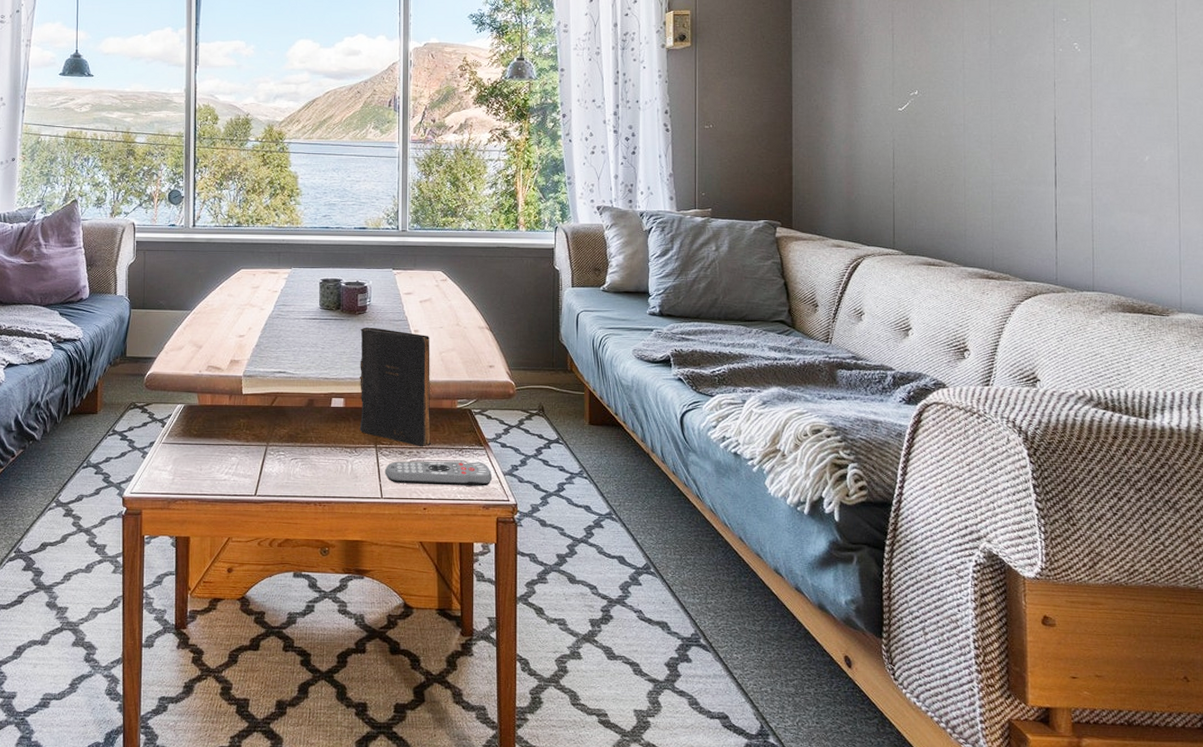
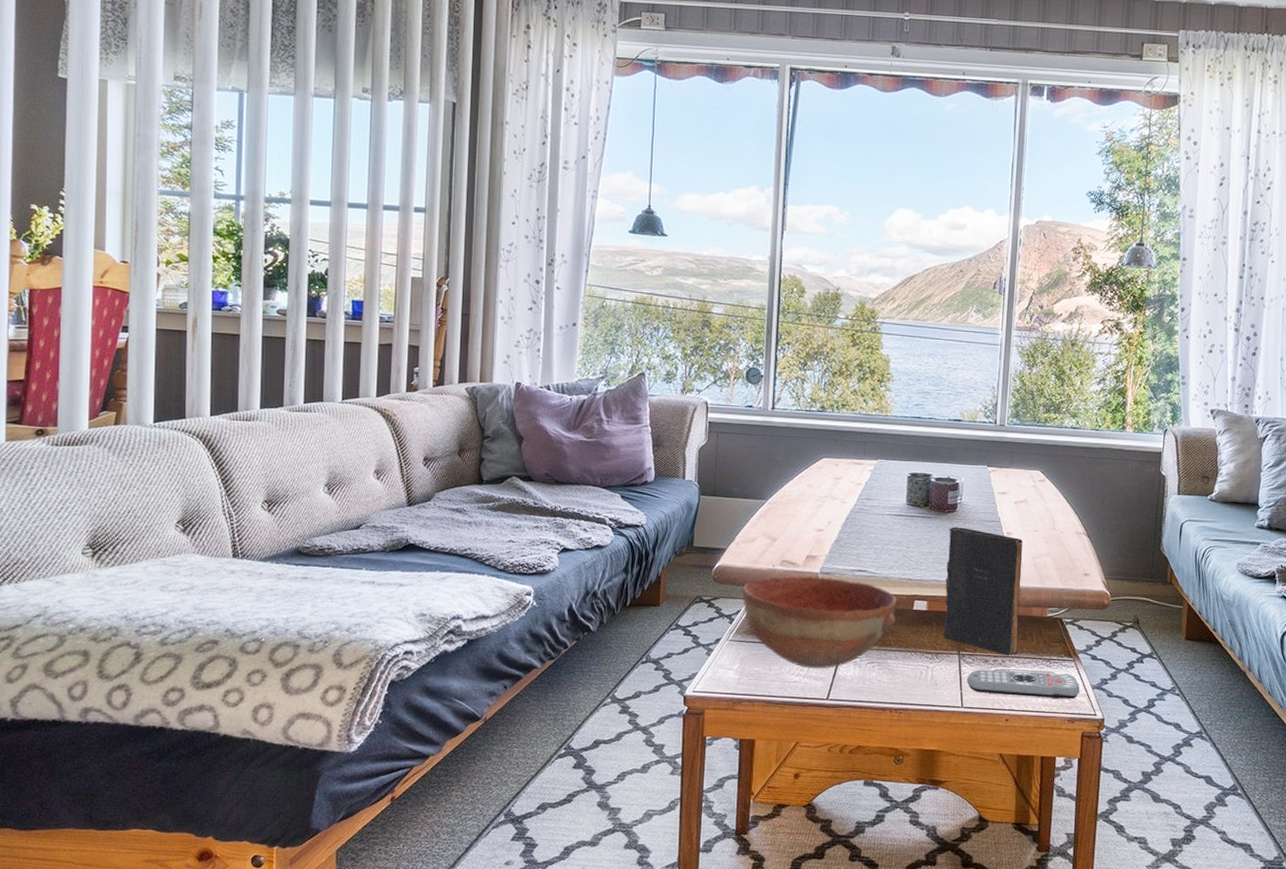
bowl: none [172,379,316,467] -> present [742,576,897,669]

